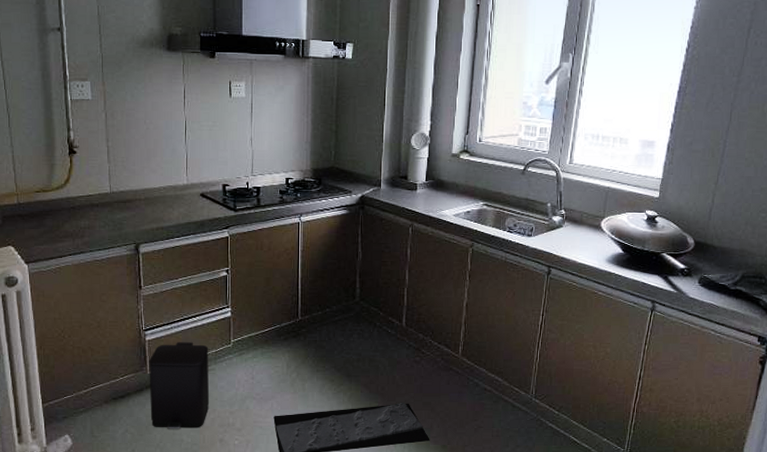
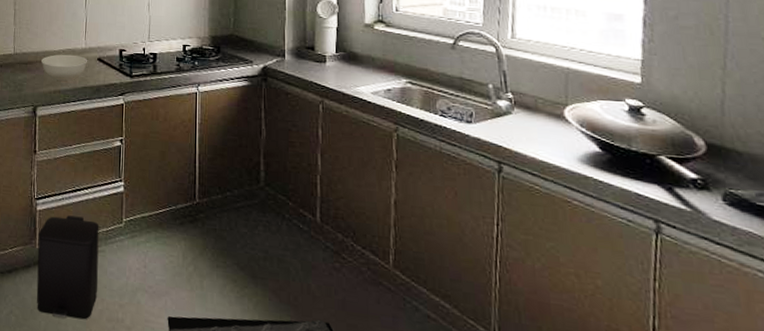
bowl: none [141,191,190,217] -> present [41,54,87,81]

